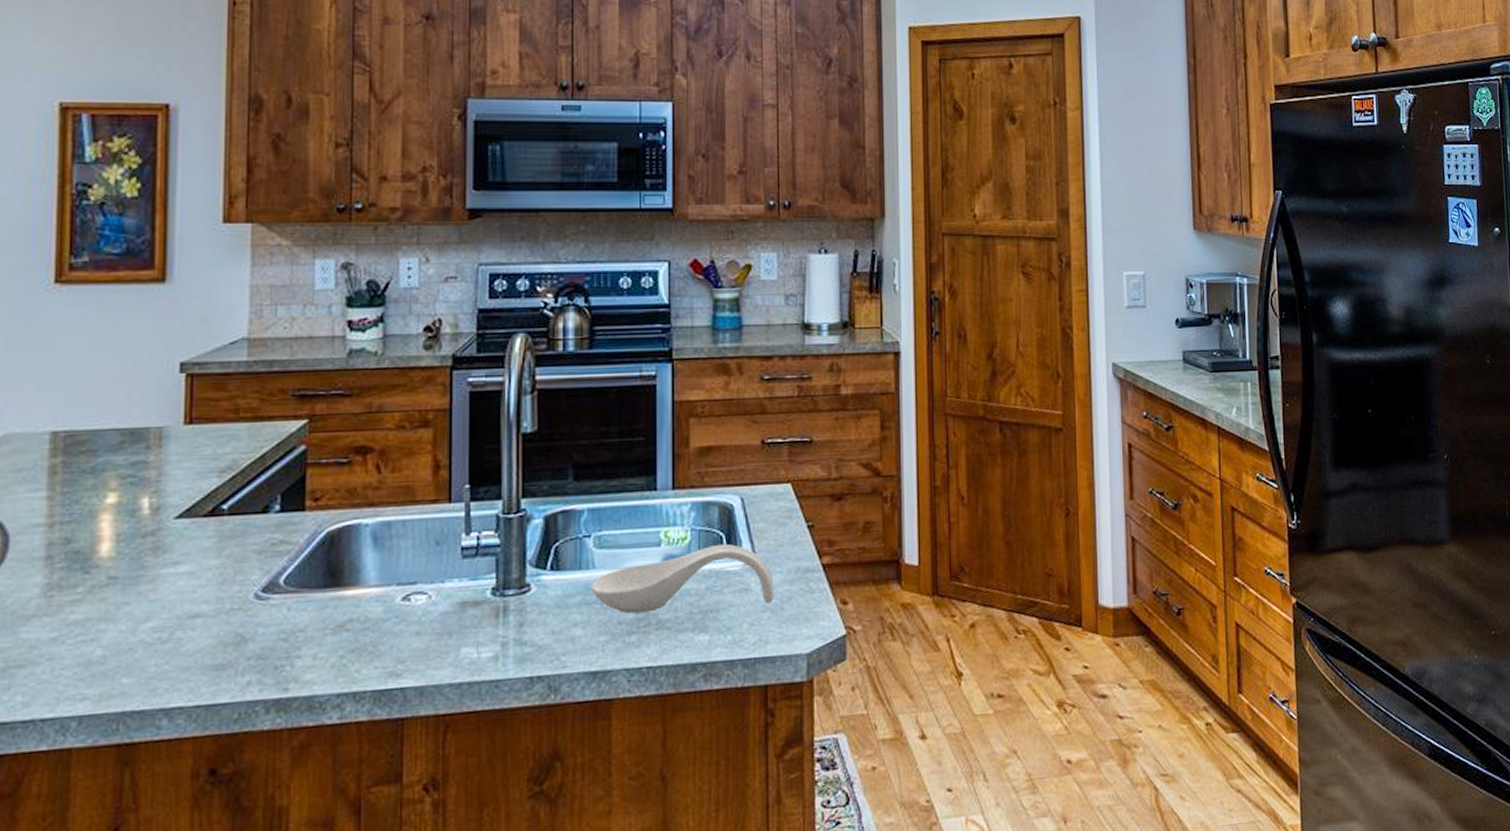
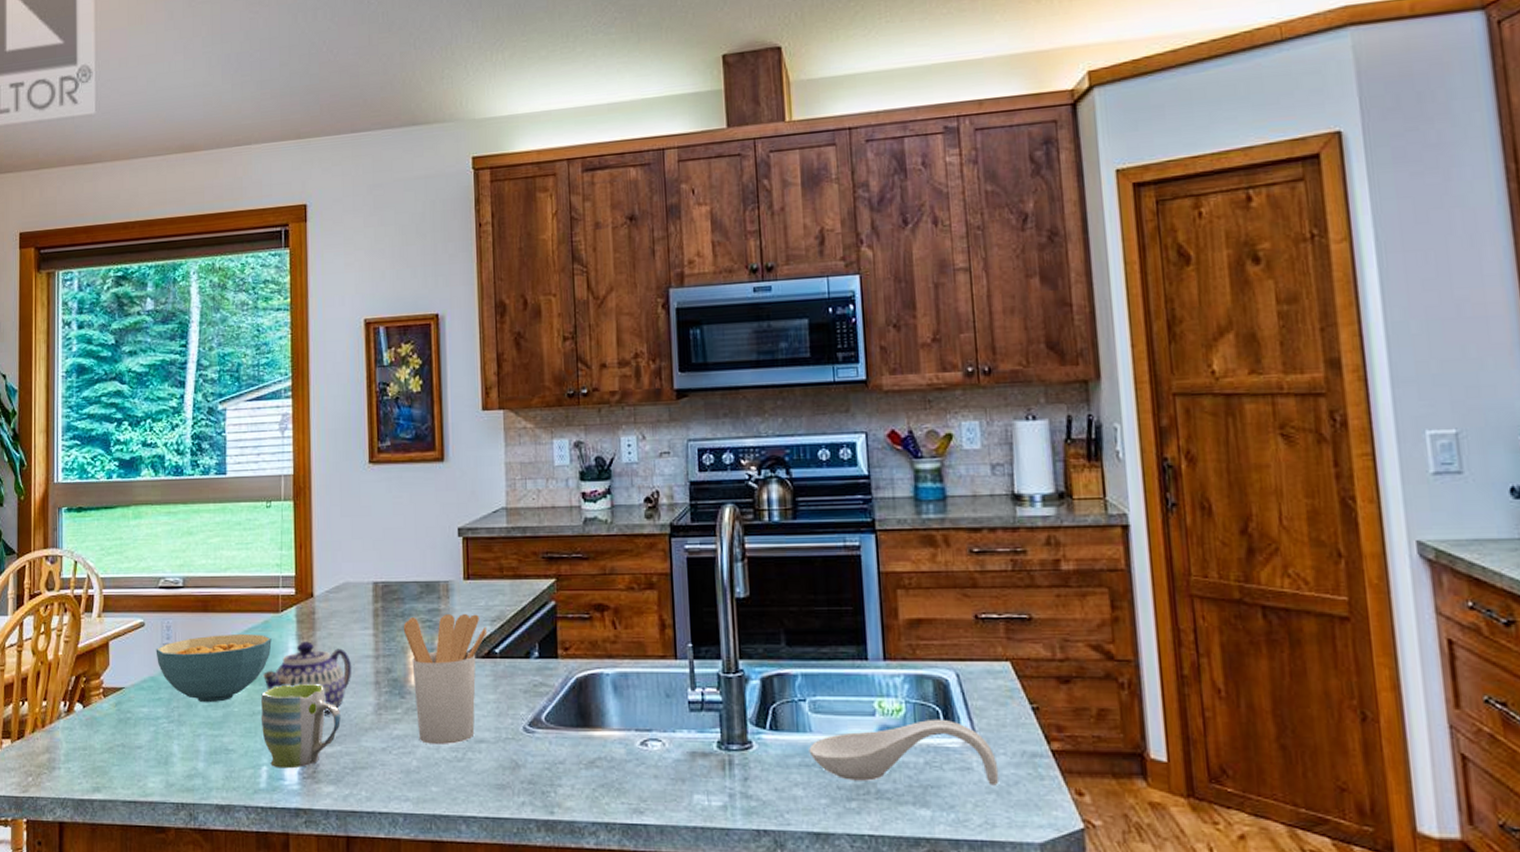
utensil holder: none [92,465,214,627] -> present [403,614,488,744]

